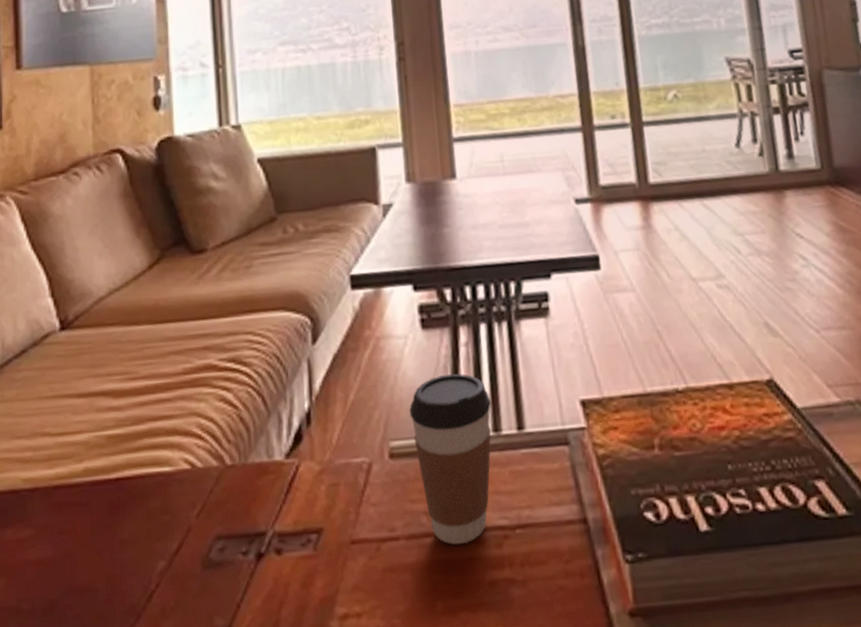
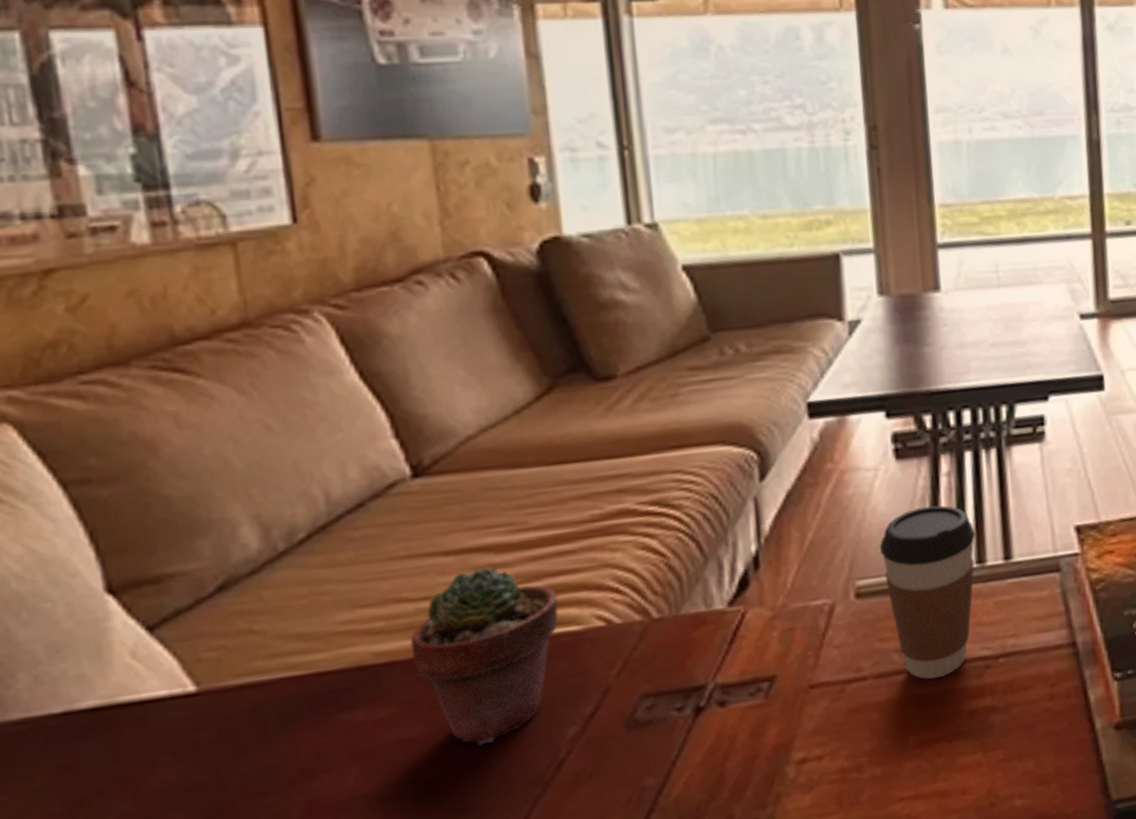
potted succulent: none [48,409,156,573] -> present [410,566,558,747]

